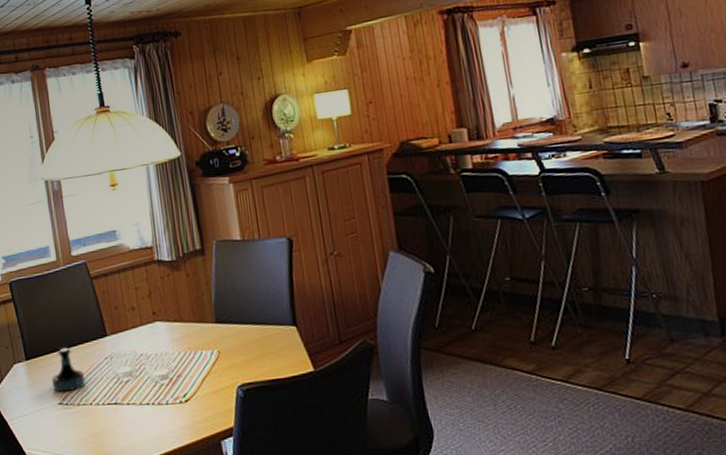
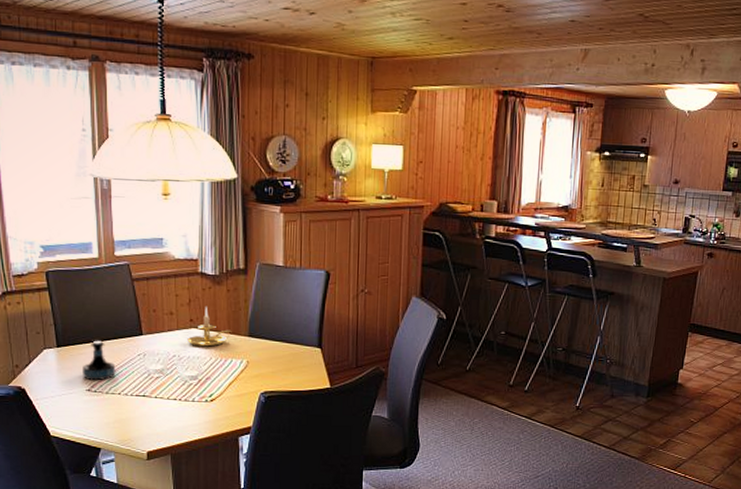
candle holder: none [152,296,198,342] -> present [187,307,232,347]

